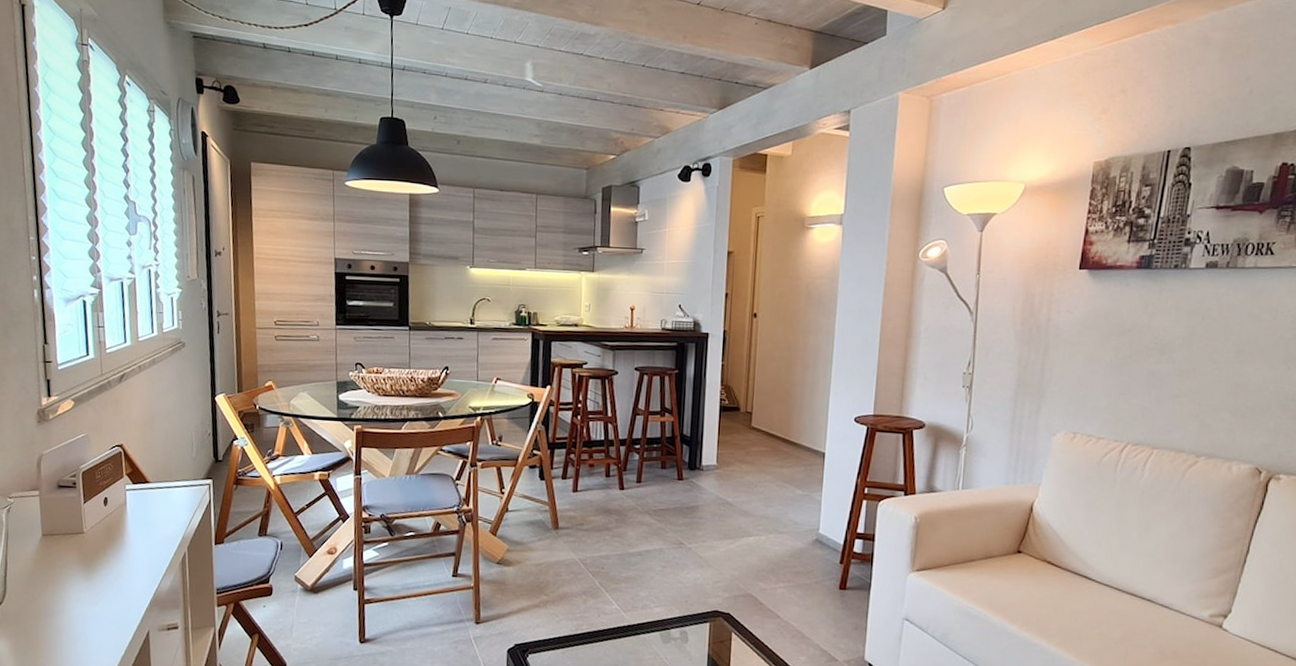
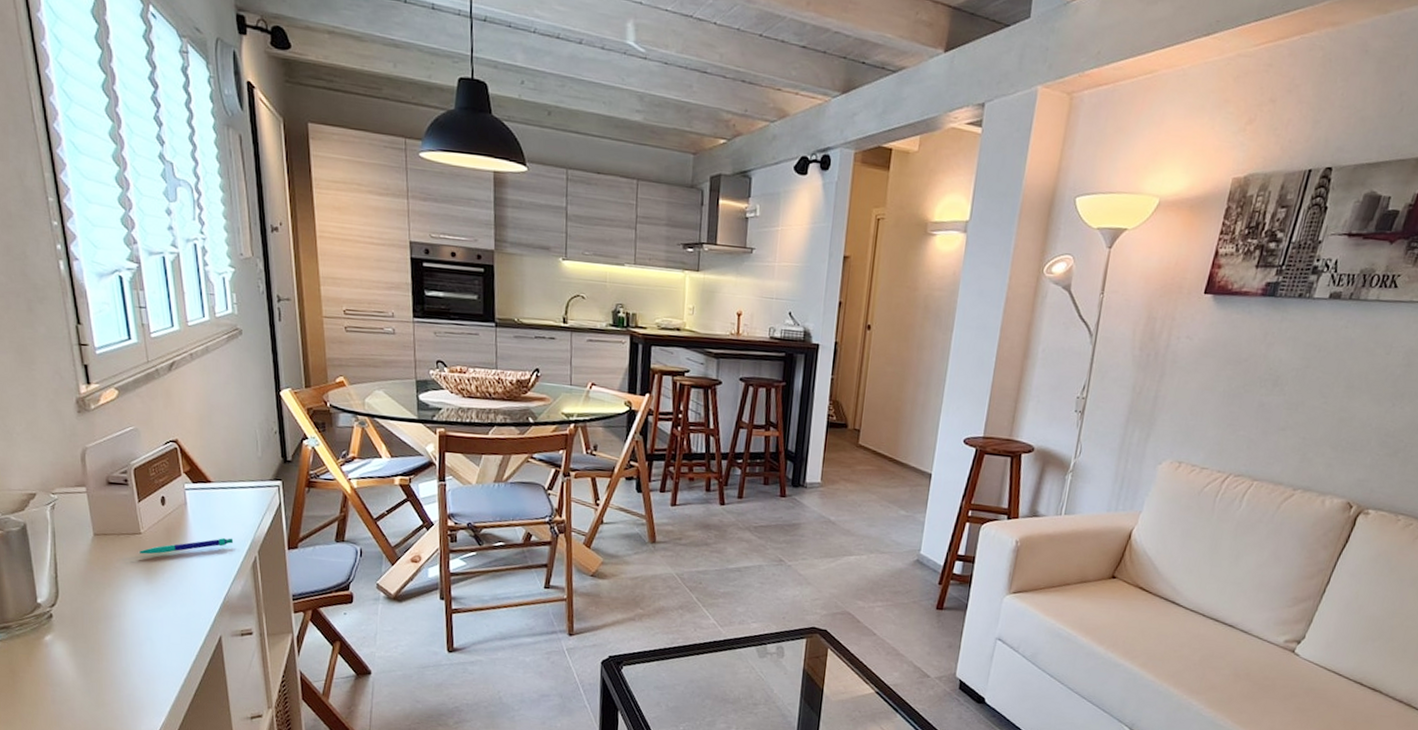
pen: none [79,534,166,553] -> present [137,537,234,555]

